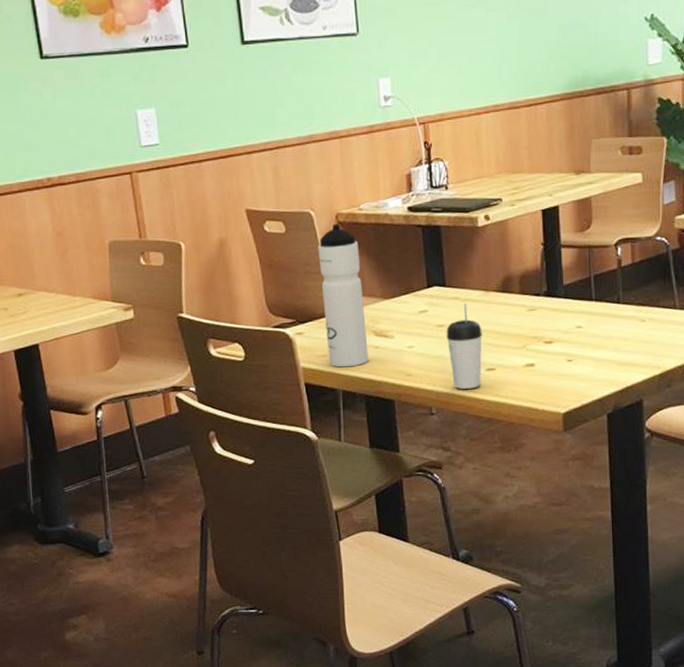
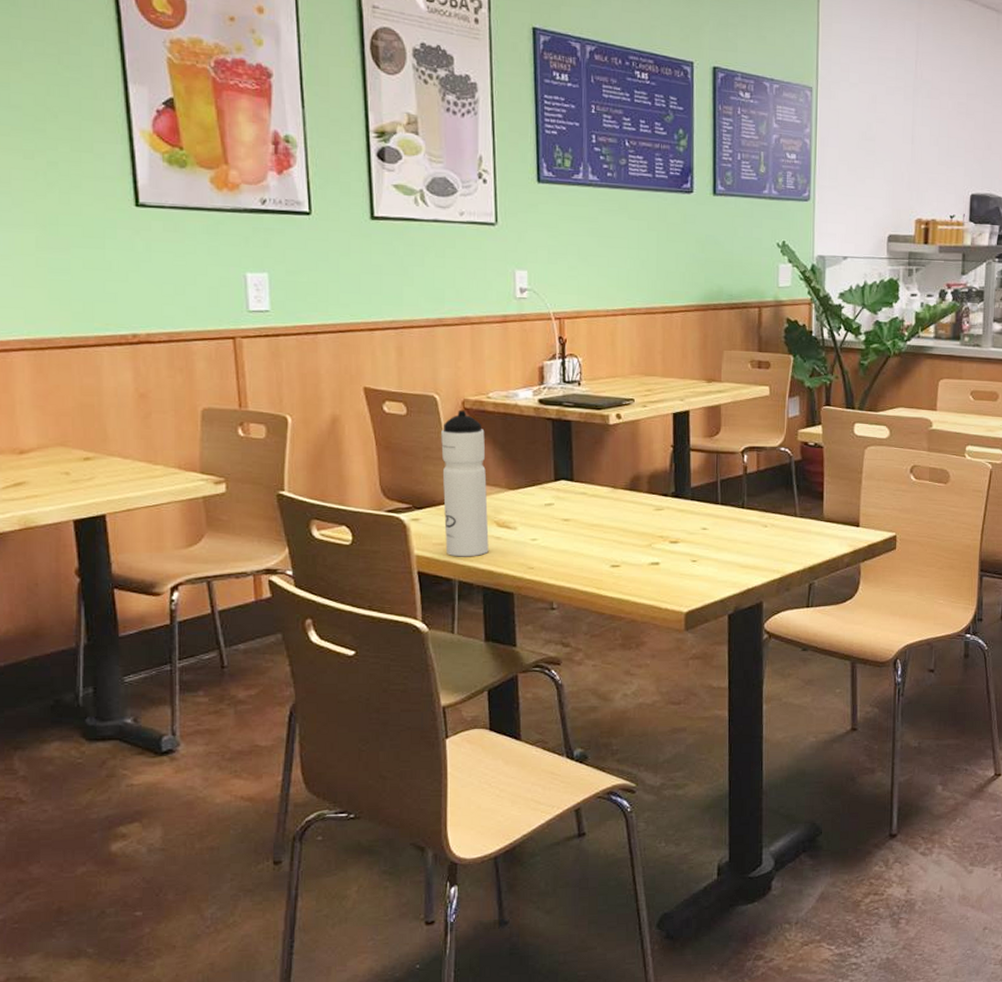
beverage cup: present [446,303,482,389] -> none [571,498,608,585]

